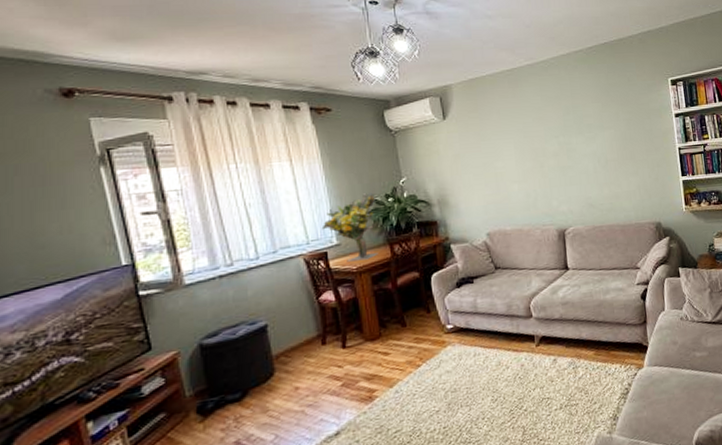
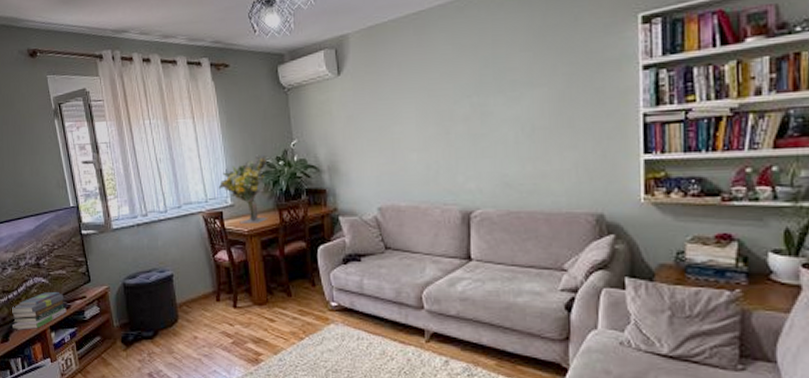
books: none [16,369,113,432] -> present [10,291,67,330]

